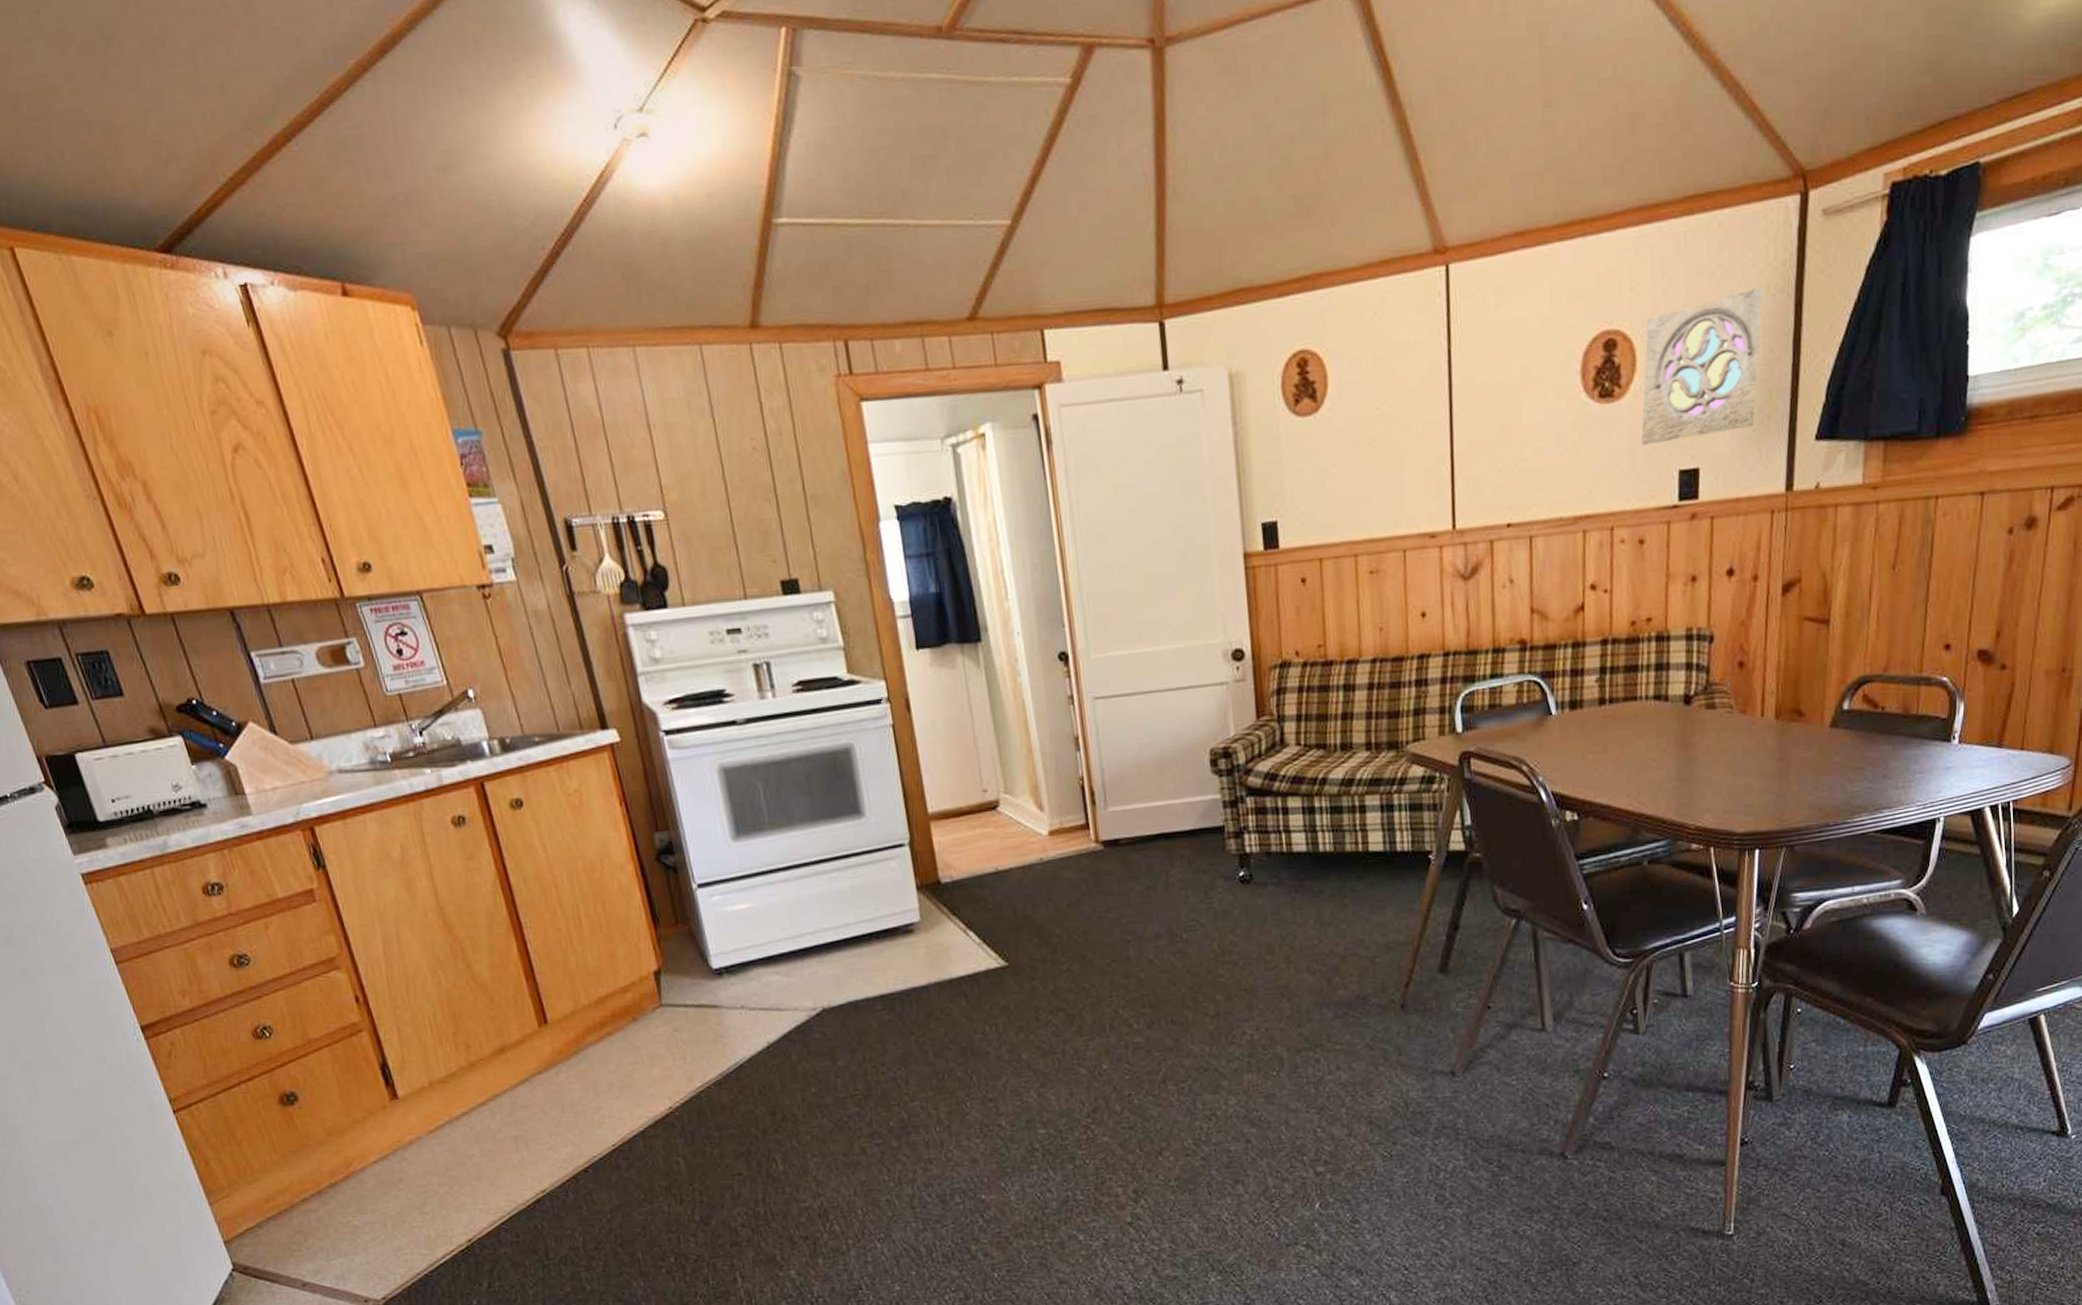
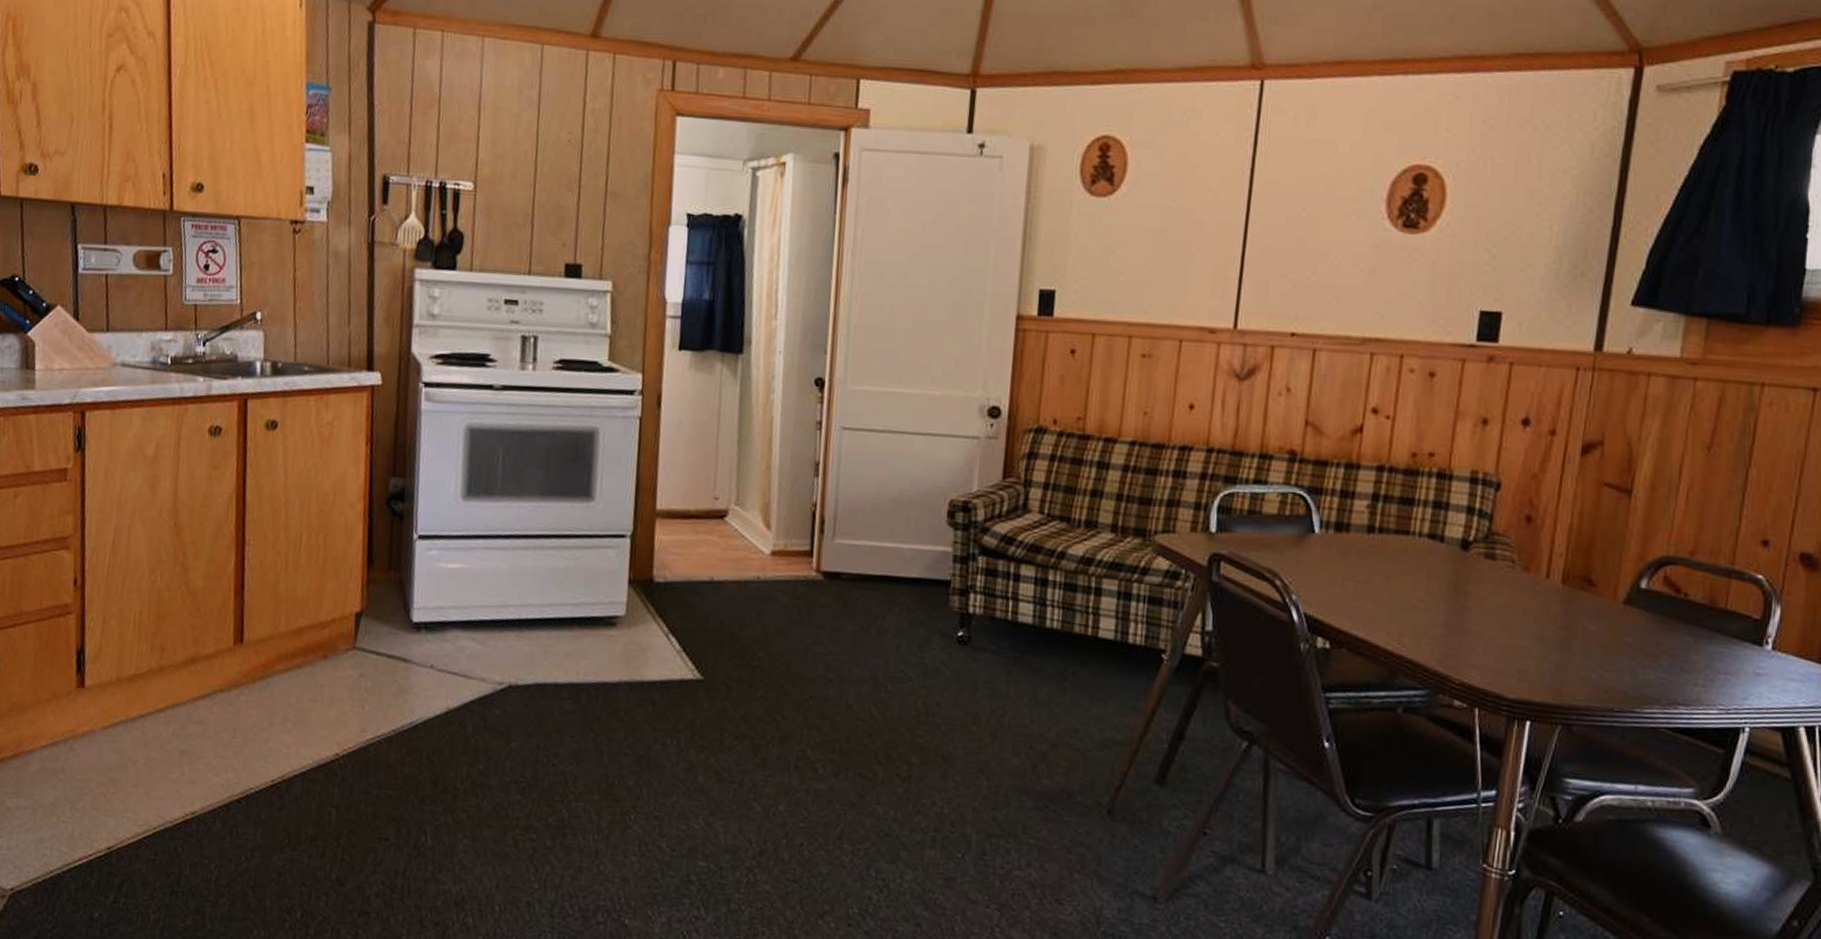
wall ornament: present [1641,286,1763,446] -> none [1443,148,1587,281]

